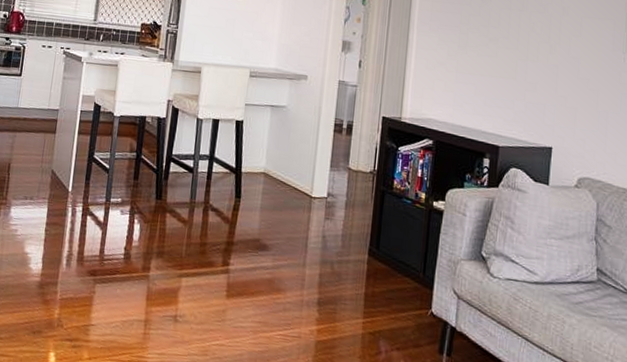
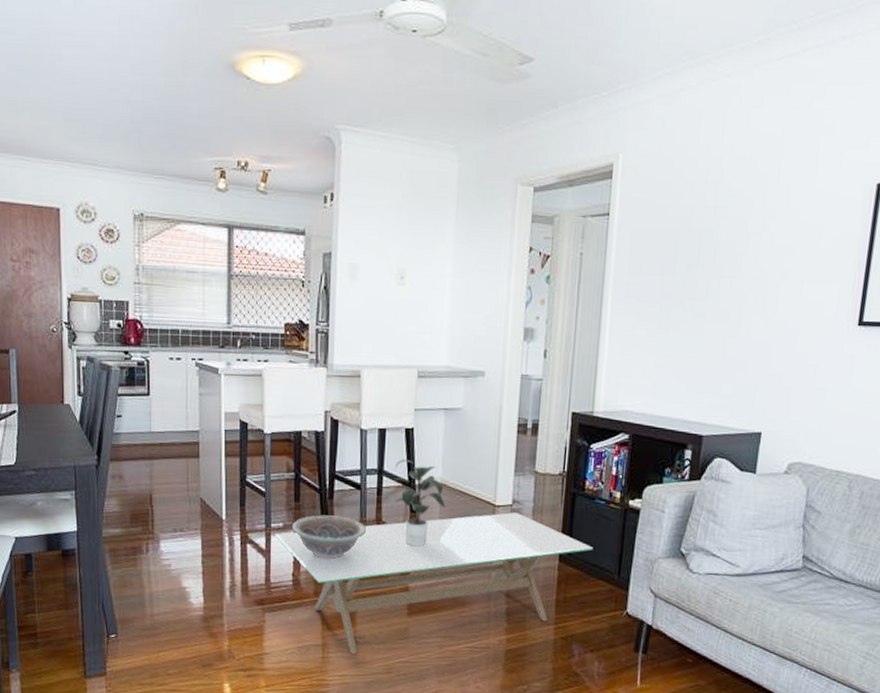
coffee table: none [113,204,400,333] -> present [275,512,593,654]
decorative bowl: none [129,193,196,237] -> present [292,515,367,560]
potted plant: none [221,148,267,231] -> present [392,459,445,547]

